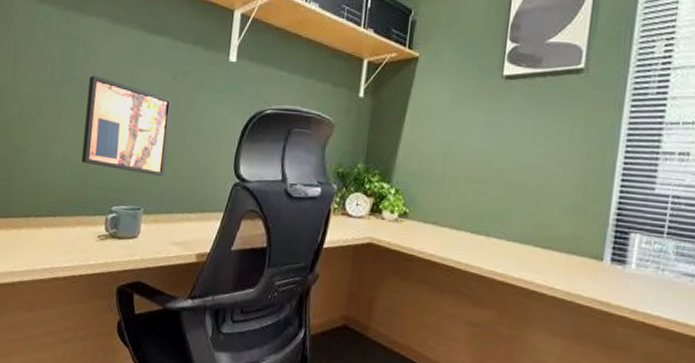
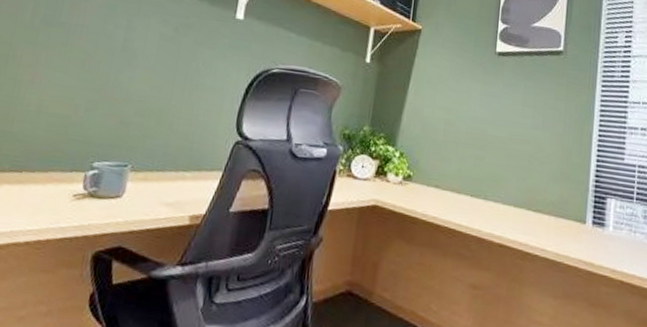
wall art: present [81,75,173,176] -> none [60,20,173,131]

